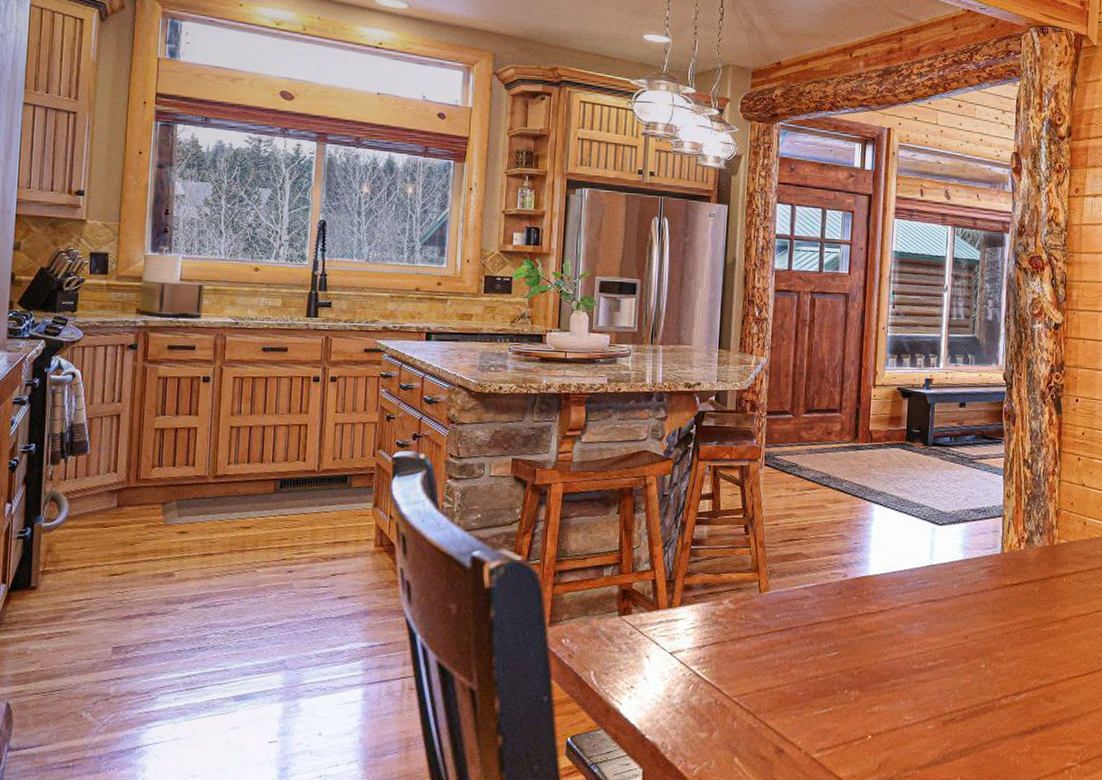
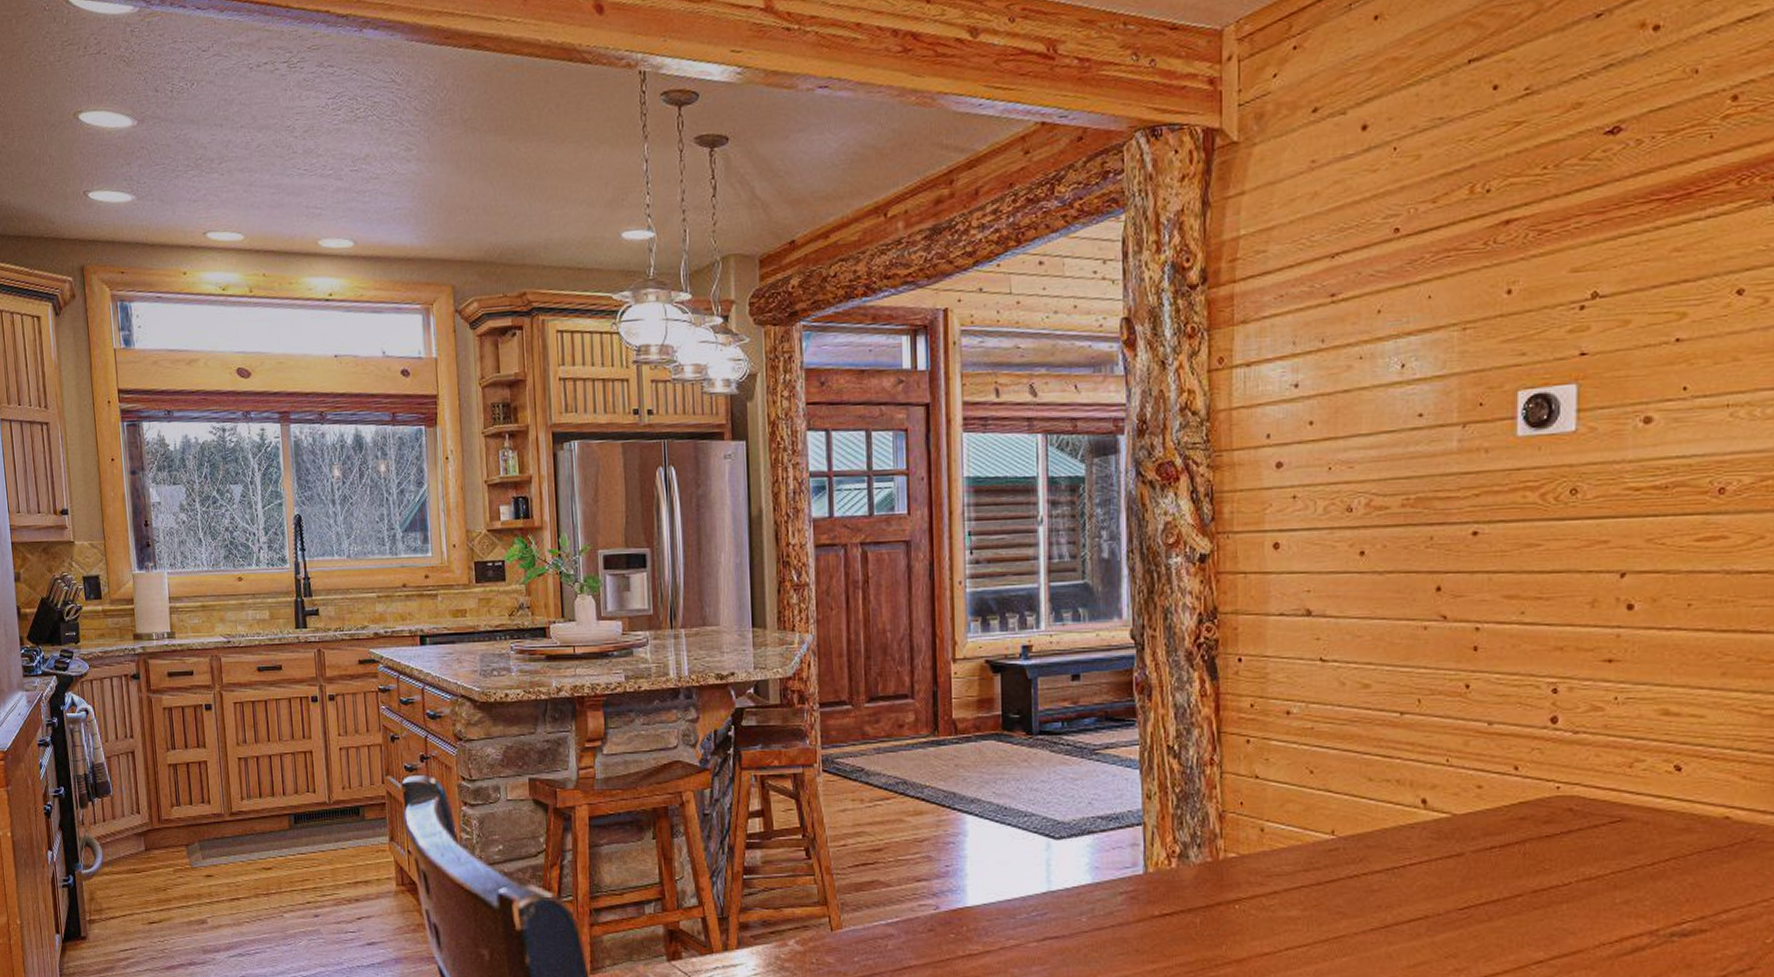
toaster: present [139,279,205,319] -> none [133,599,195,643]

